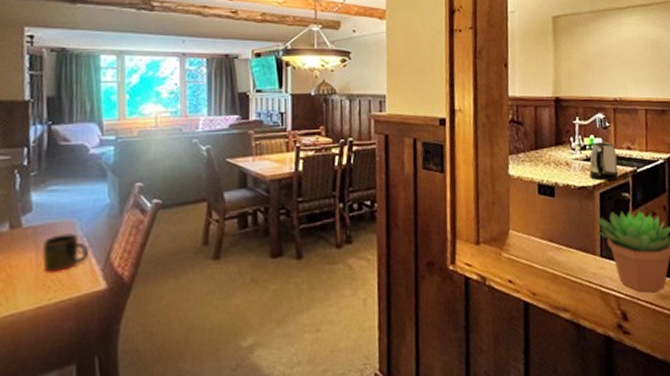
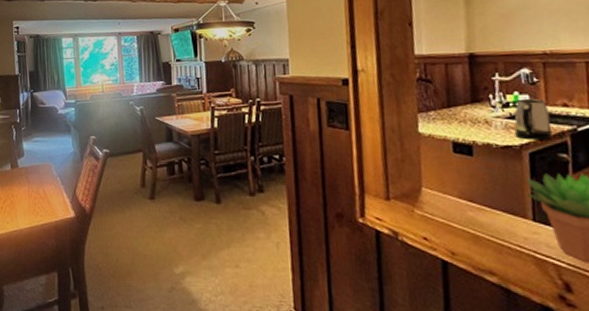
mug: present [42,233,88,273] -> none [32,173,61,202]

